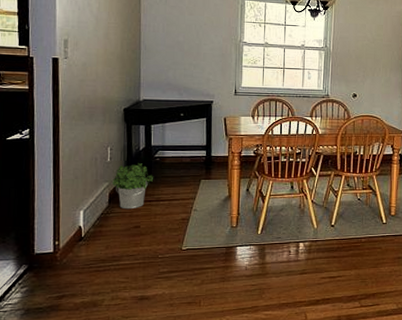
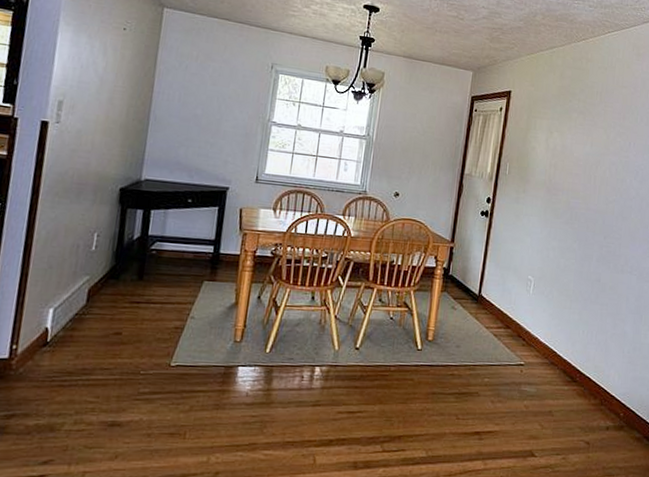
potted plant: present [112,162,154,208] -> none [94,254,147,311]

